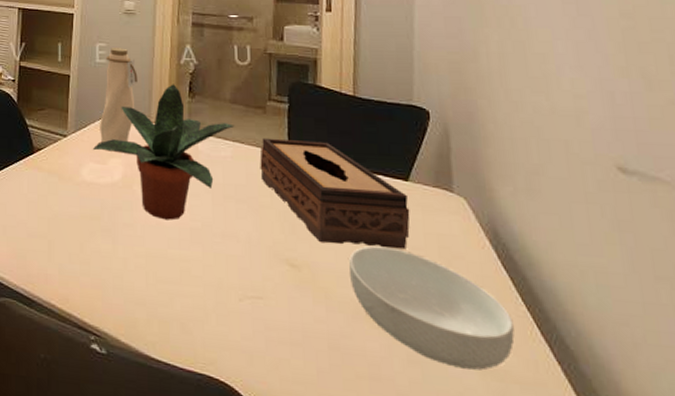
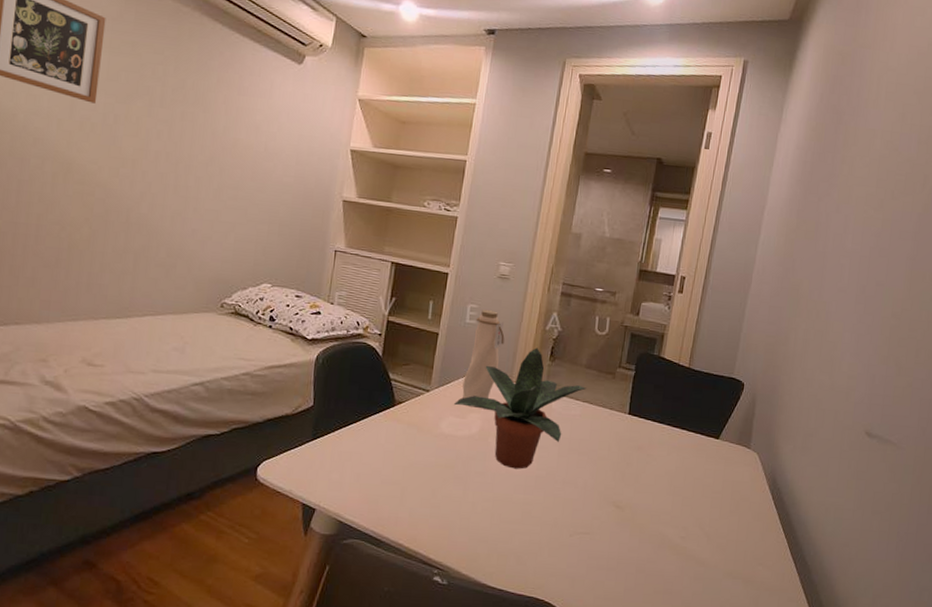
tissue box: present [259,137,410,250] -> none [602,399,716,493]
cereal bowl: present [349,246,515,371] -> none [661,490,774,582]

